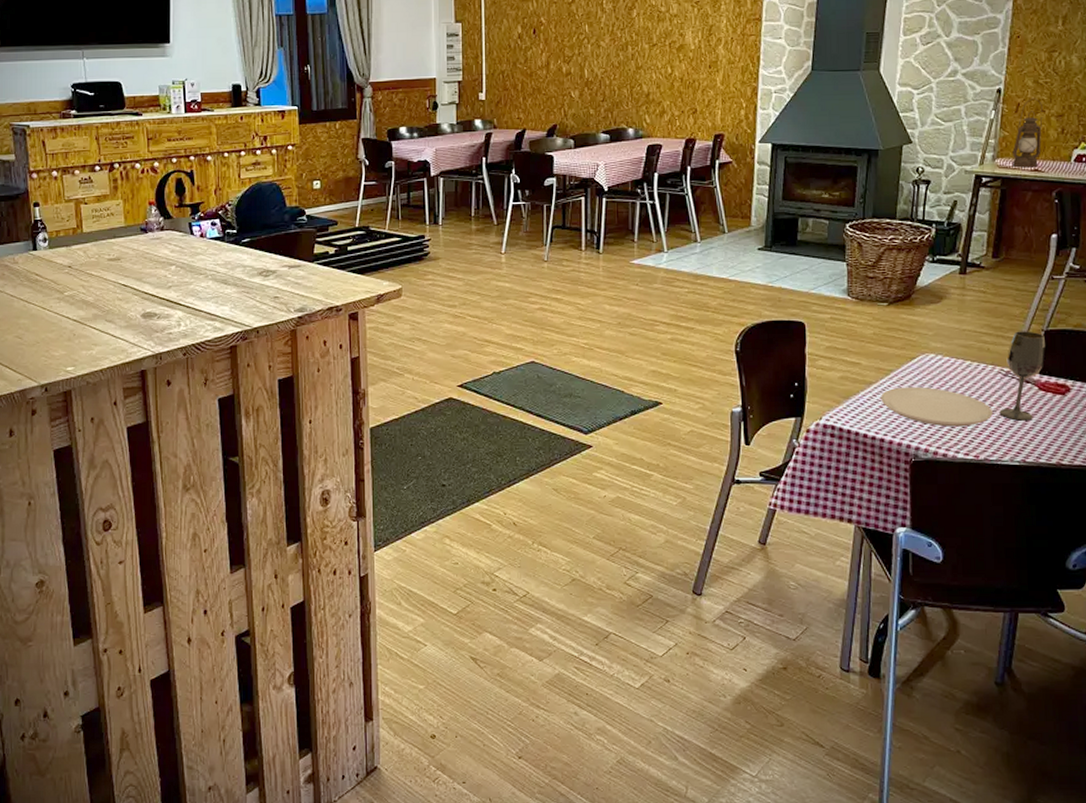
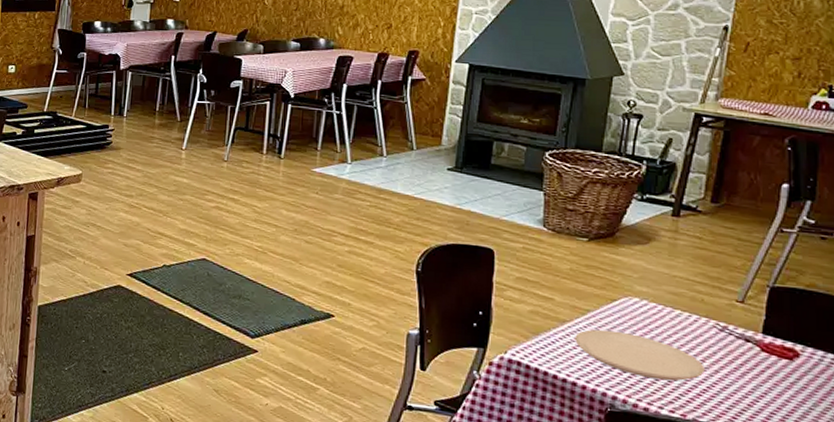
wine glass: present [999,331,1046,421] -> none [713,284,770,384]
lantern: present [1012,98,1043,168] -> none [738,38,776,111]

